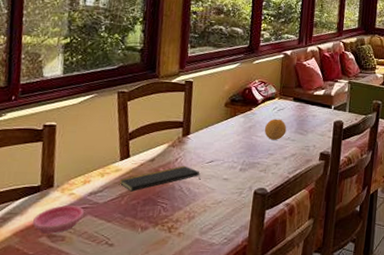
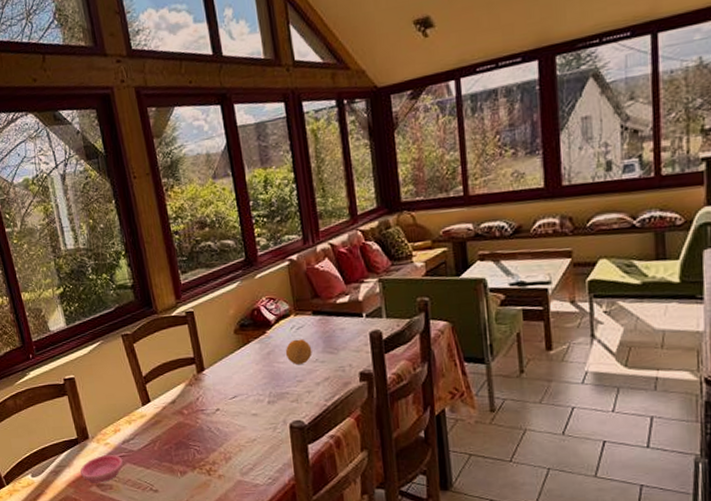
notepad: present [119,165,200,192] -> none [147,404,227,437]

